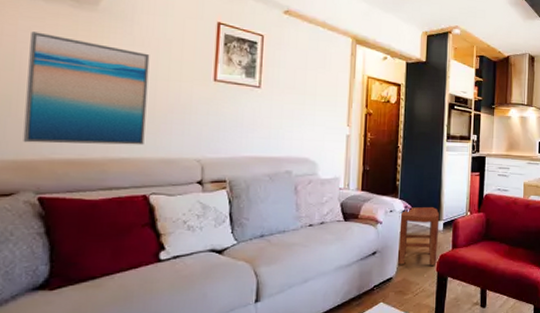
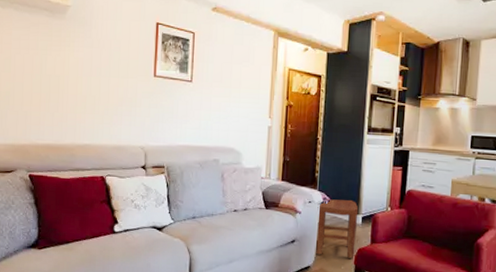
wall art: present [23,31,150,145] -> none [18,39,104,134]

